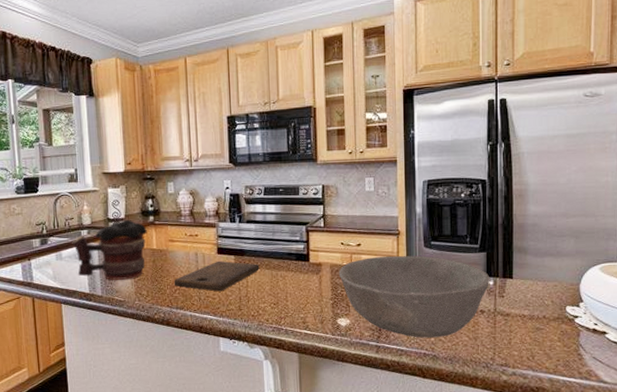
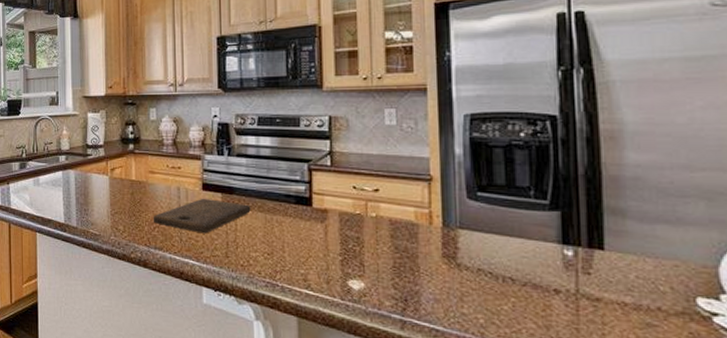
mug: present [72,219,147,280] -> none [50,146,126,212]
bowl: present [338,255,489,338] -> none [349,206,567,320]

